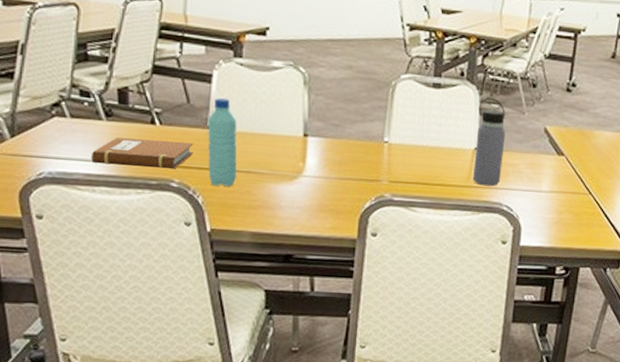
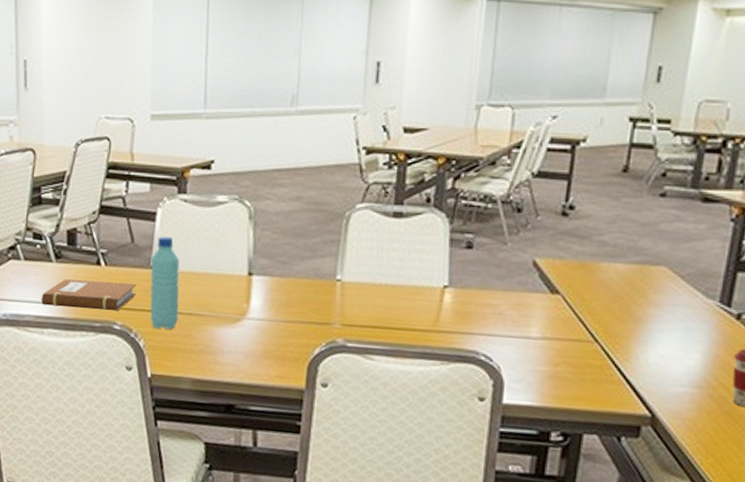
water bottle: present [473,97,506,187] -> none [442,226,483,331]

